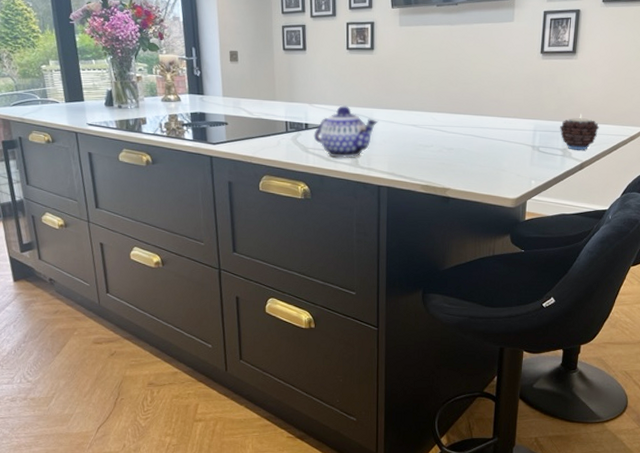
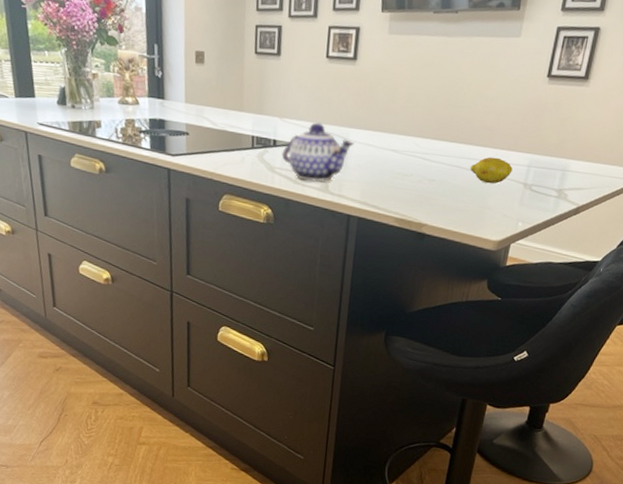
fruit: none [483,125,521,149] -> present [470,156,513,184]
candle: present [560,114,599,150] -> none [558,151,603,193]

